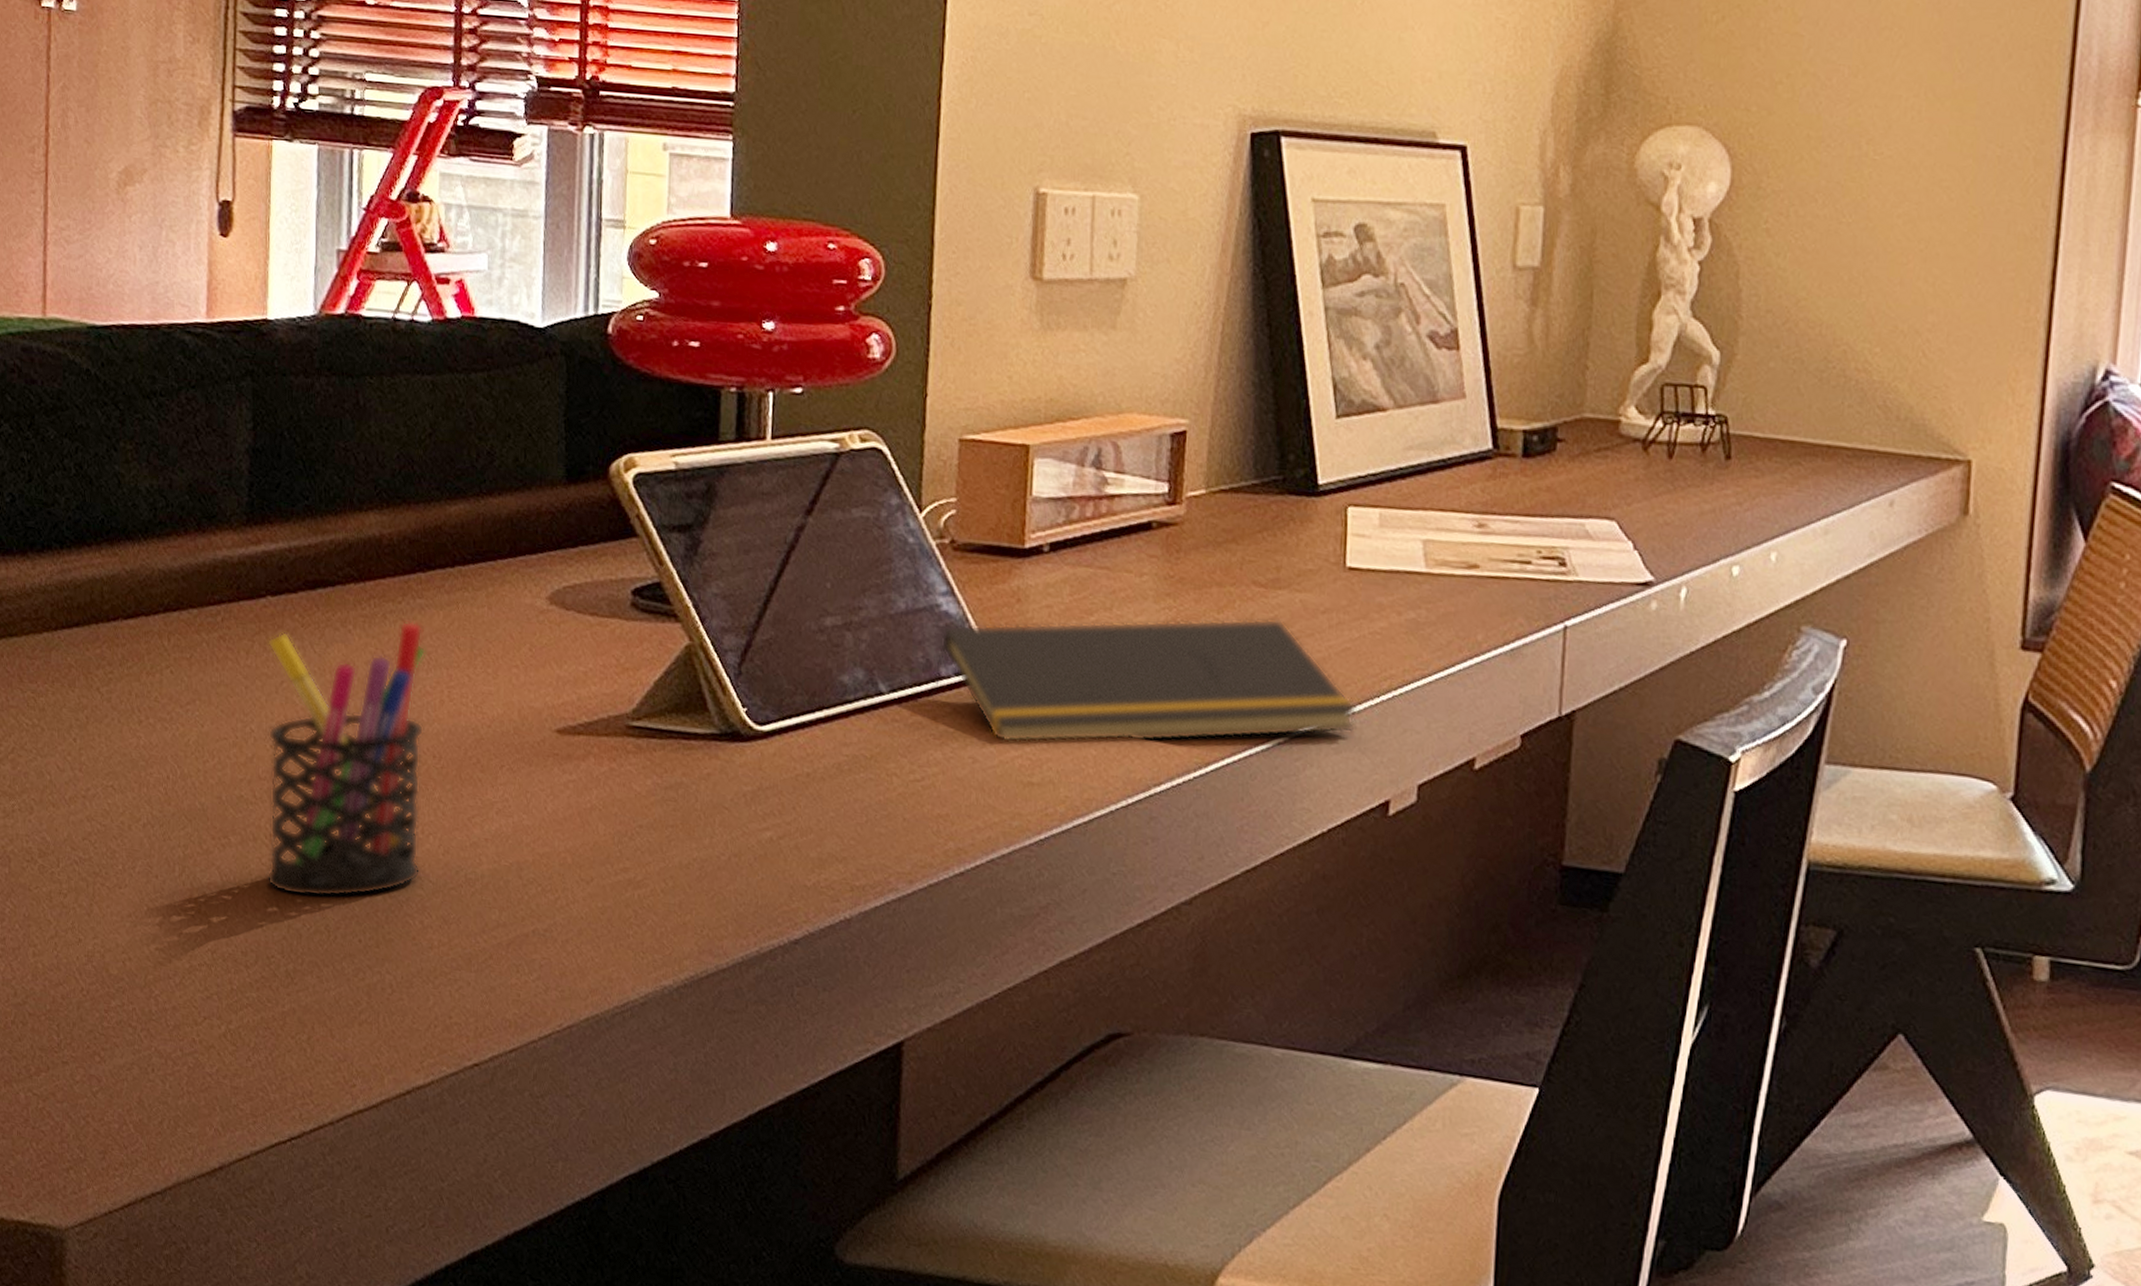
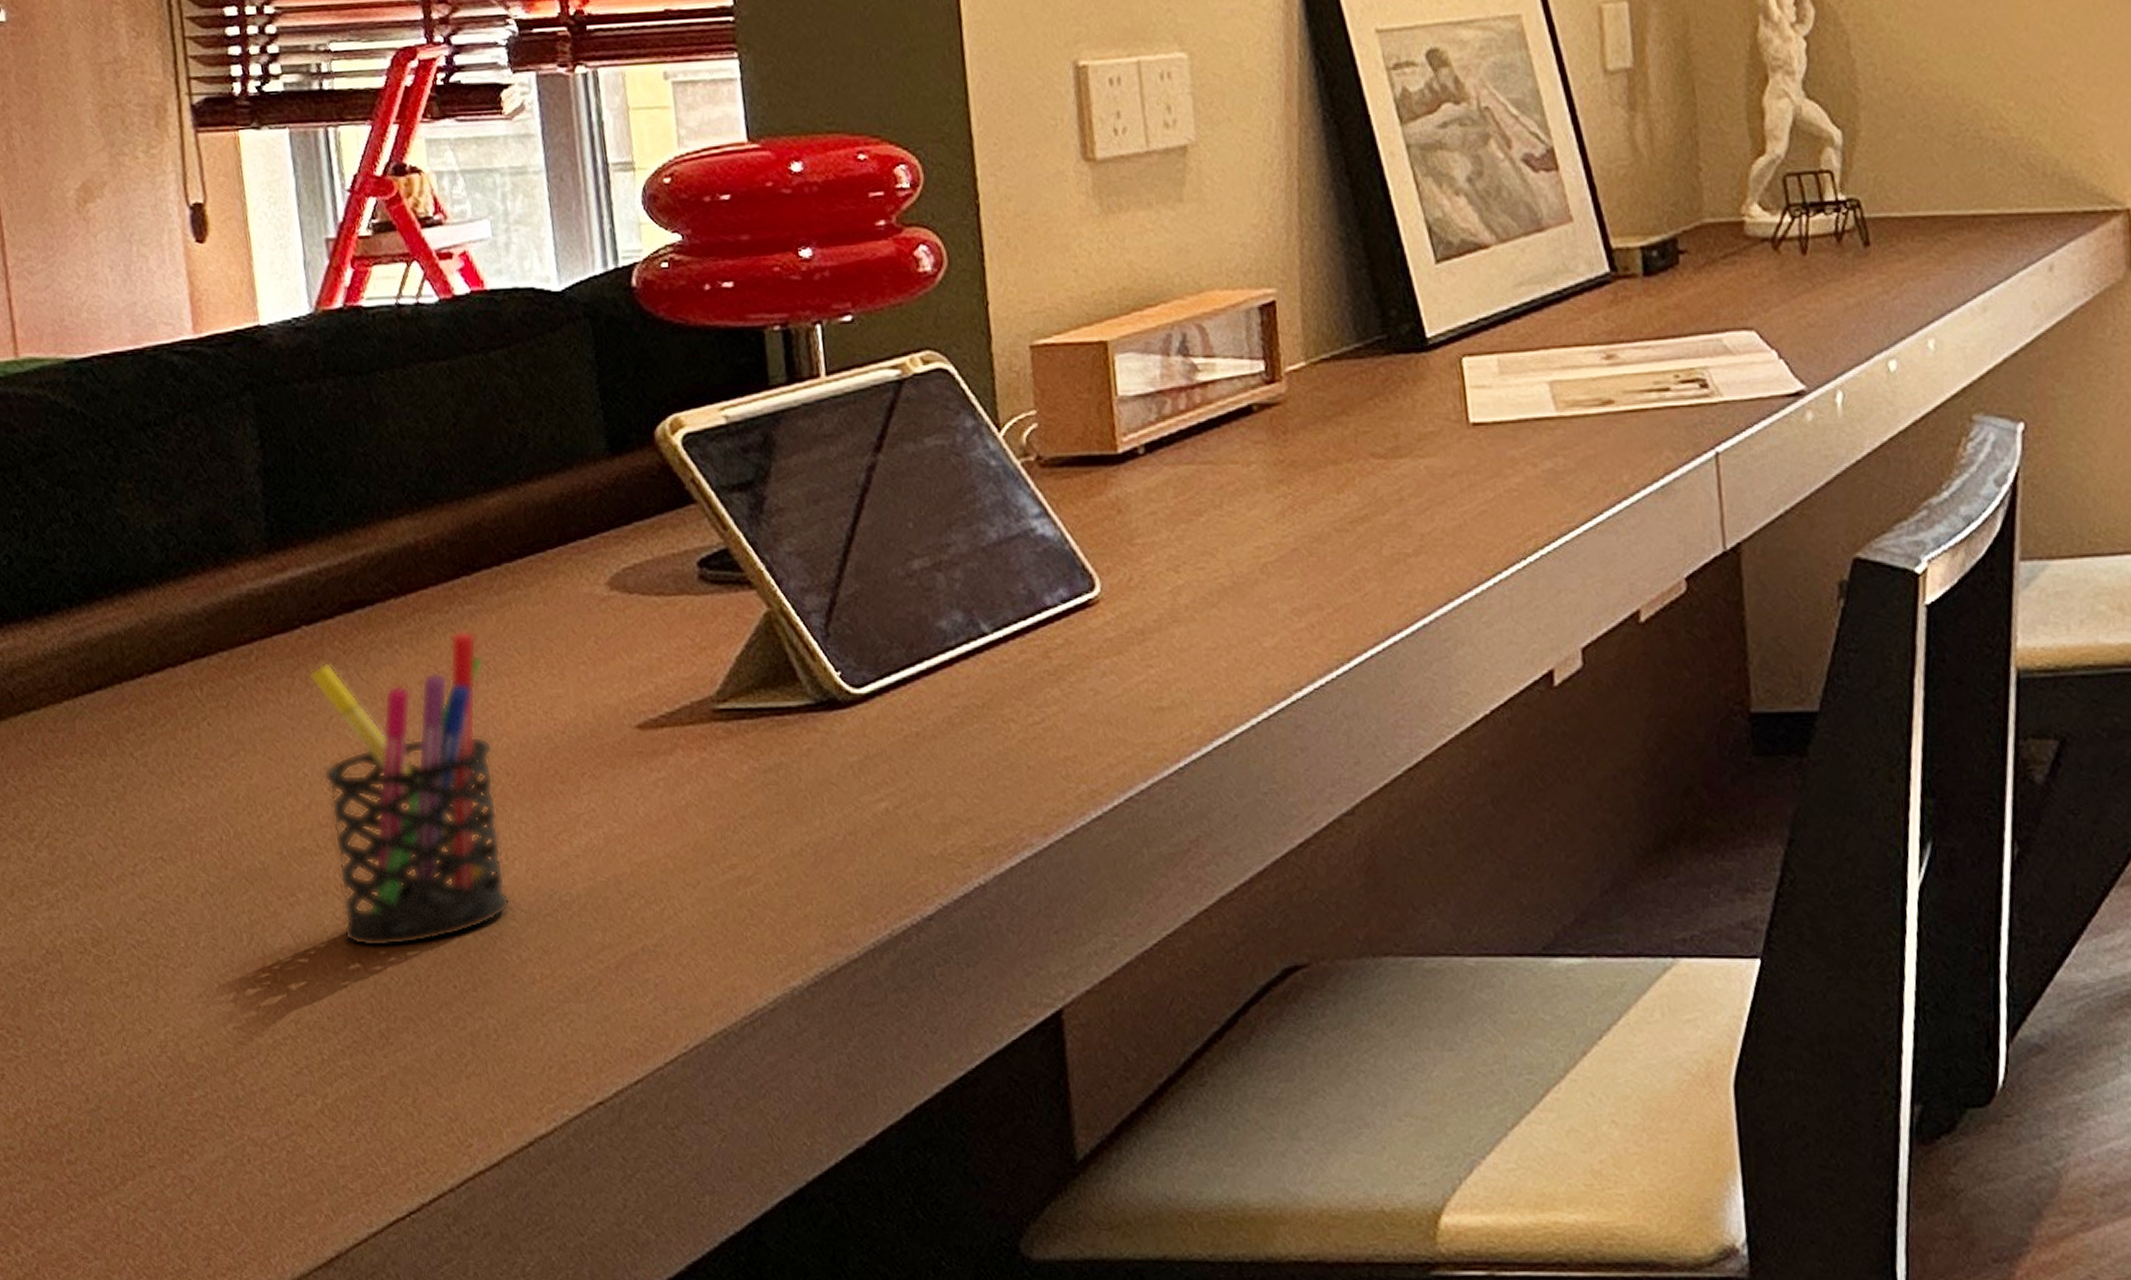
notepad: present [931,618,1357,743] -> none [1038,491,1504,668]

